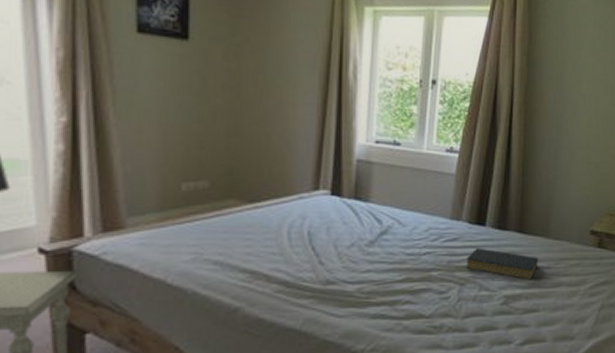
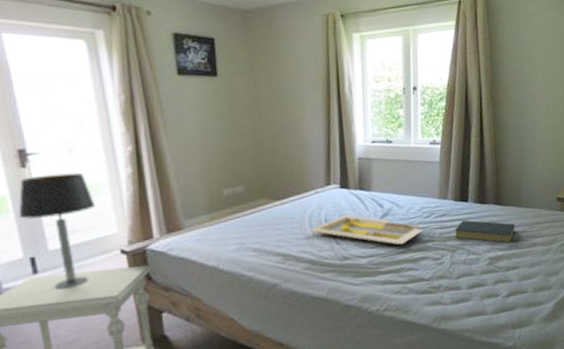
serving tray: none [287,229,429,272] -> present [309,215,424,246]

